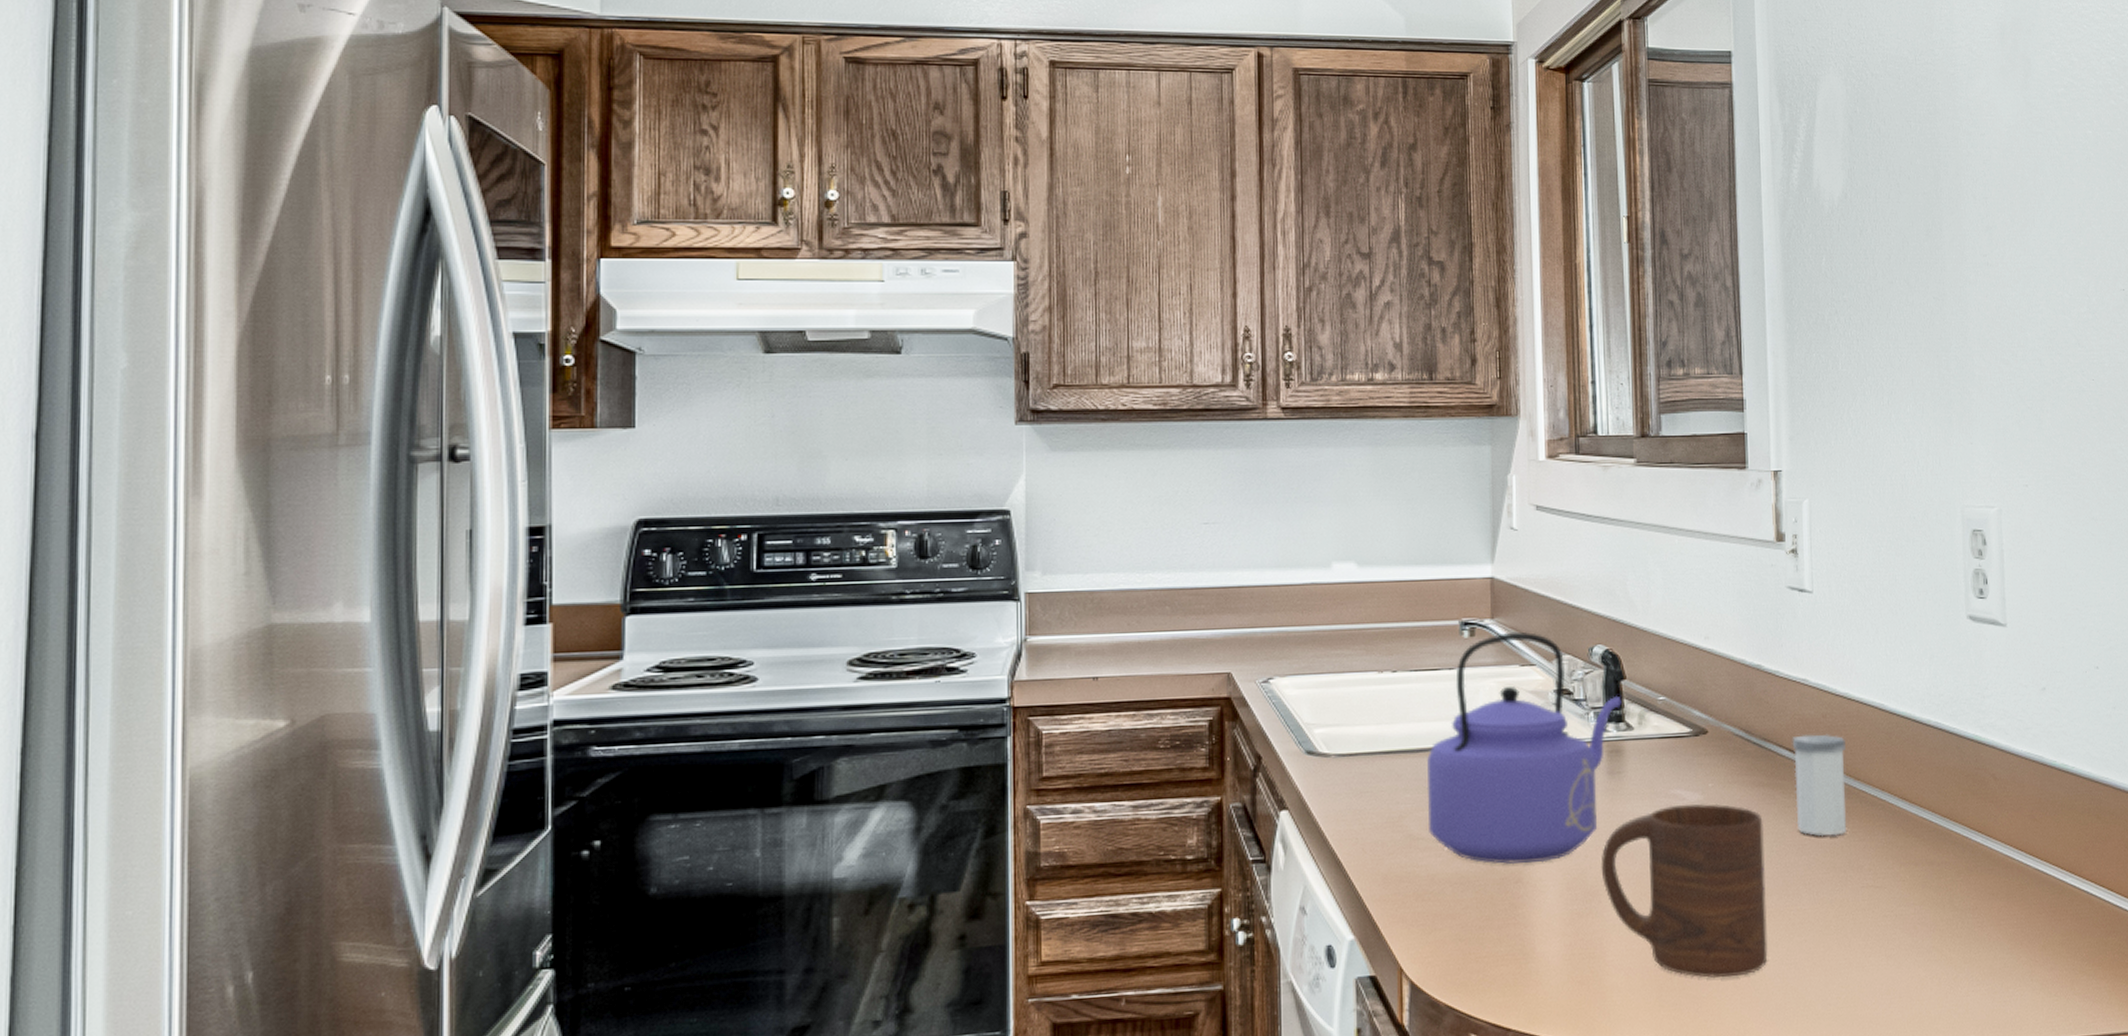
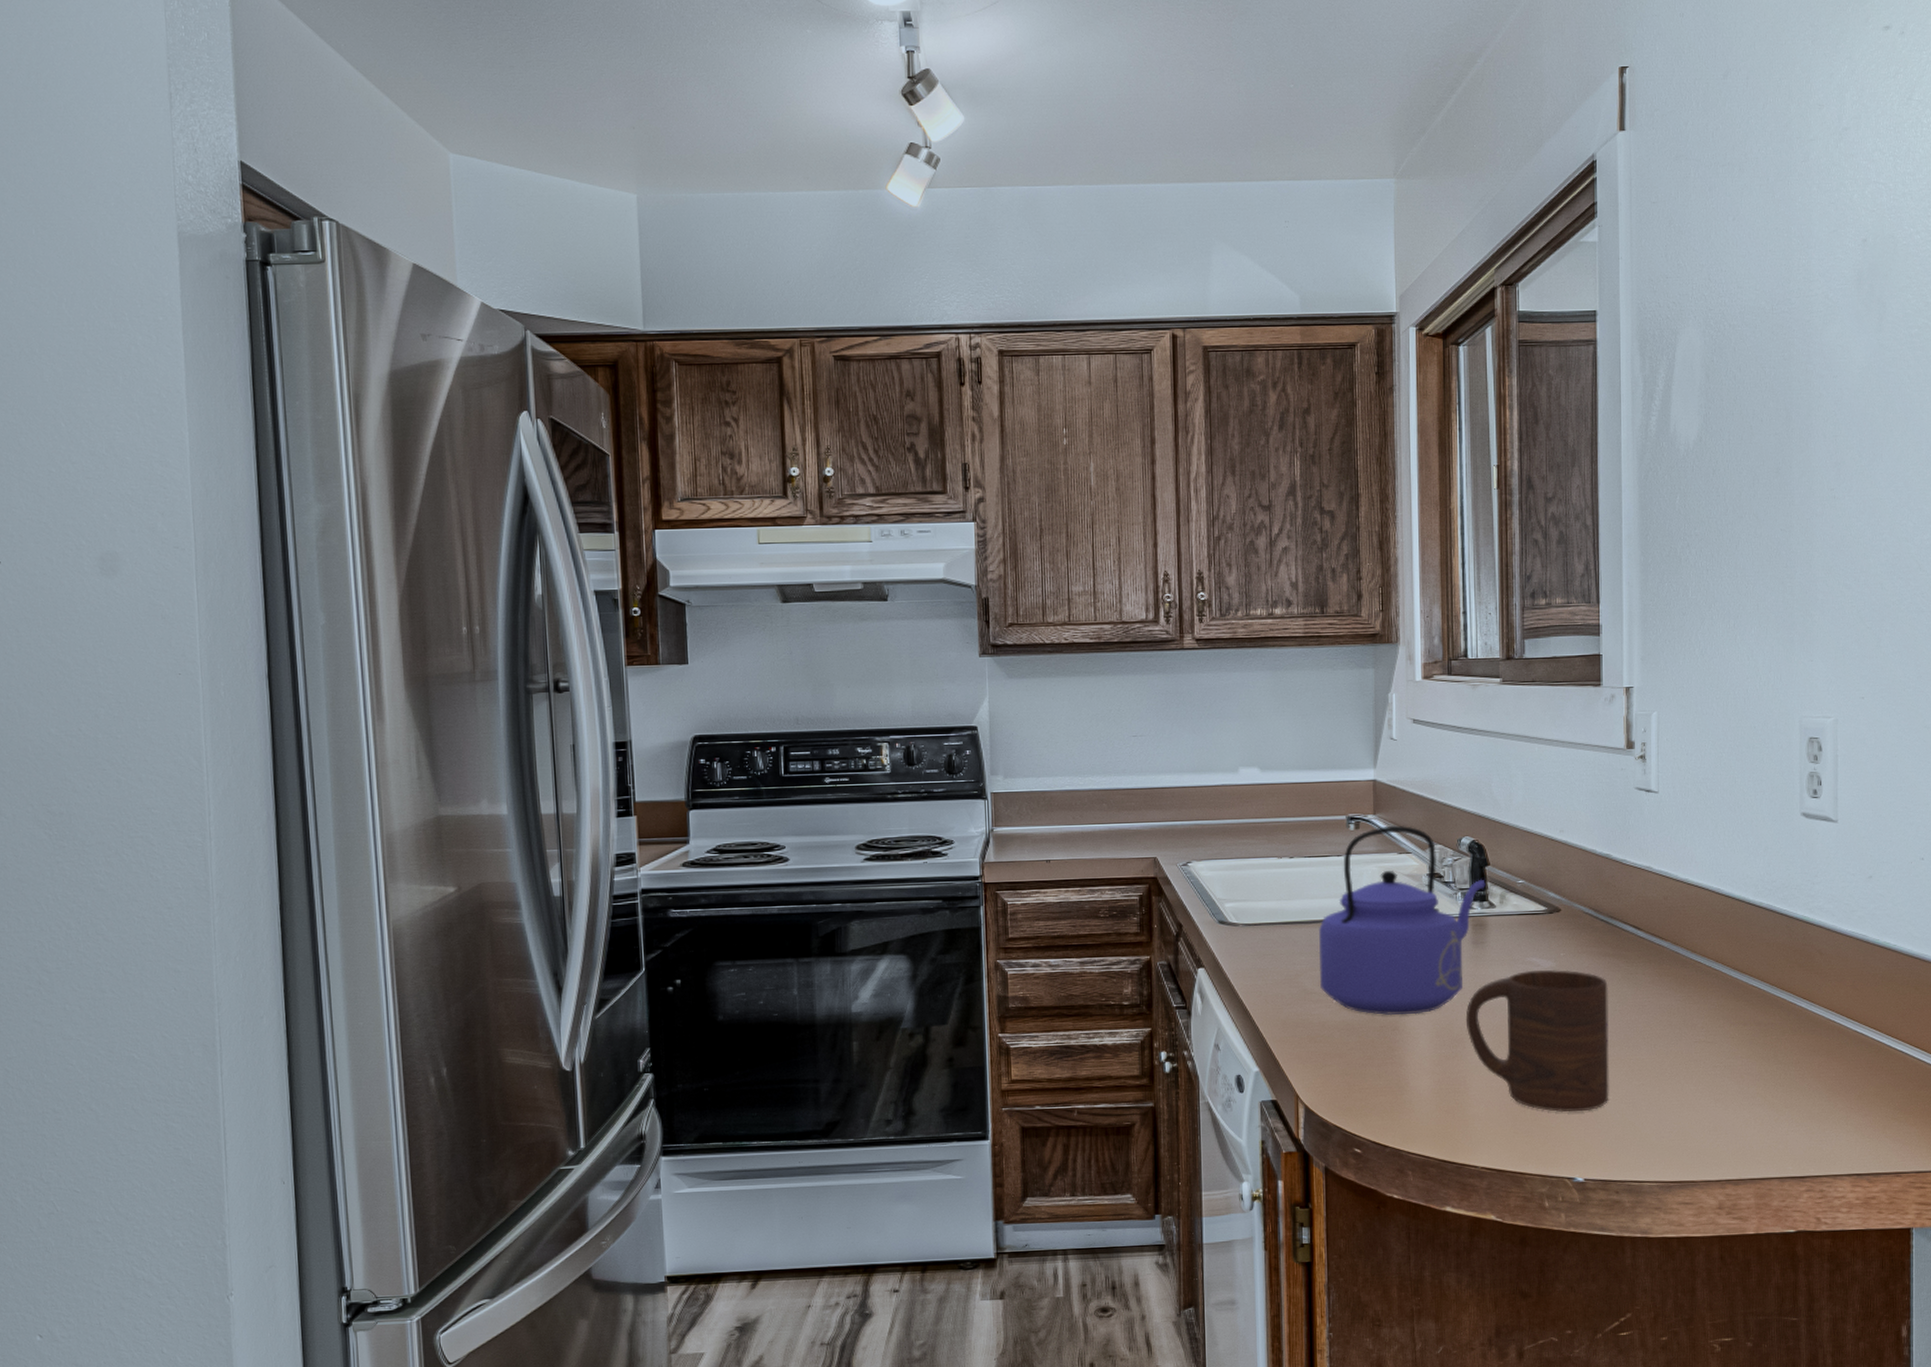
salt shaker: present [1792,733,1846,837] -> none [1636,913,1684,999]

